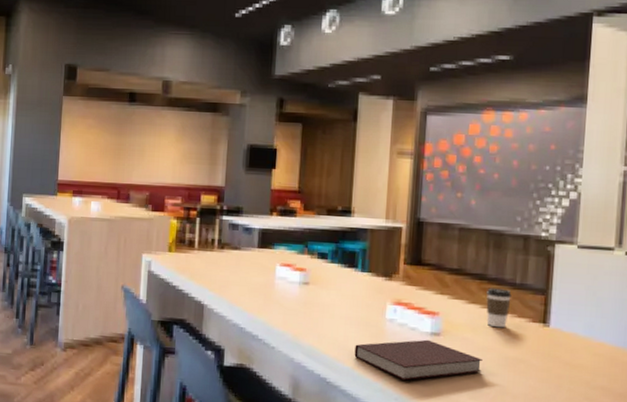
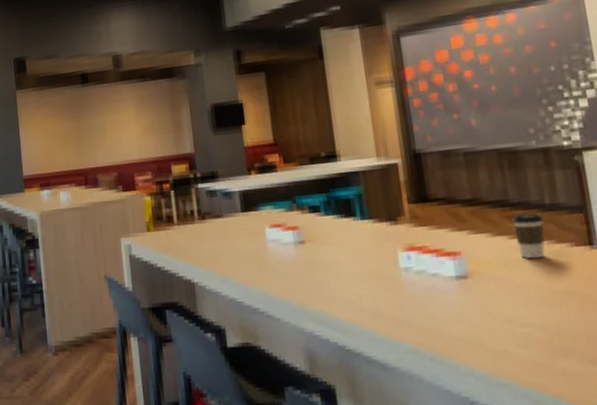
notebook: present [354,339,483,381] -> none [370,285,527,336]

